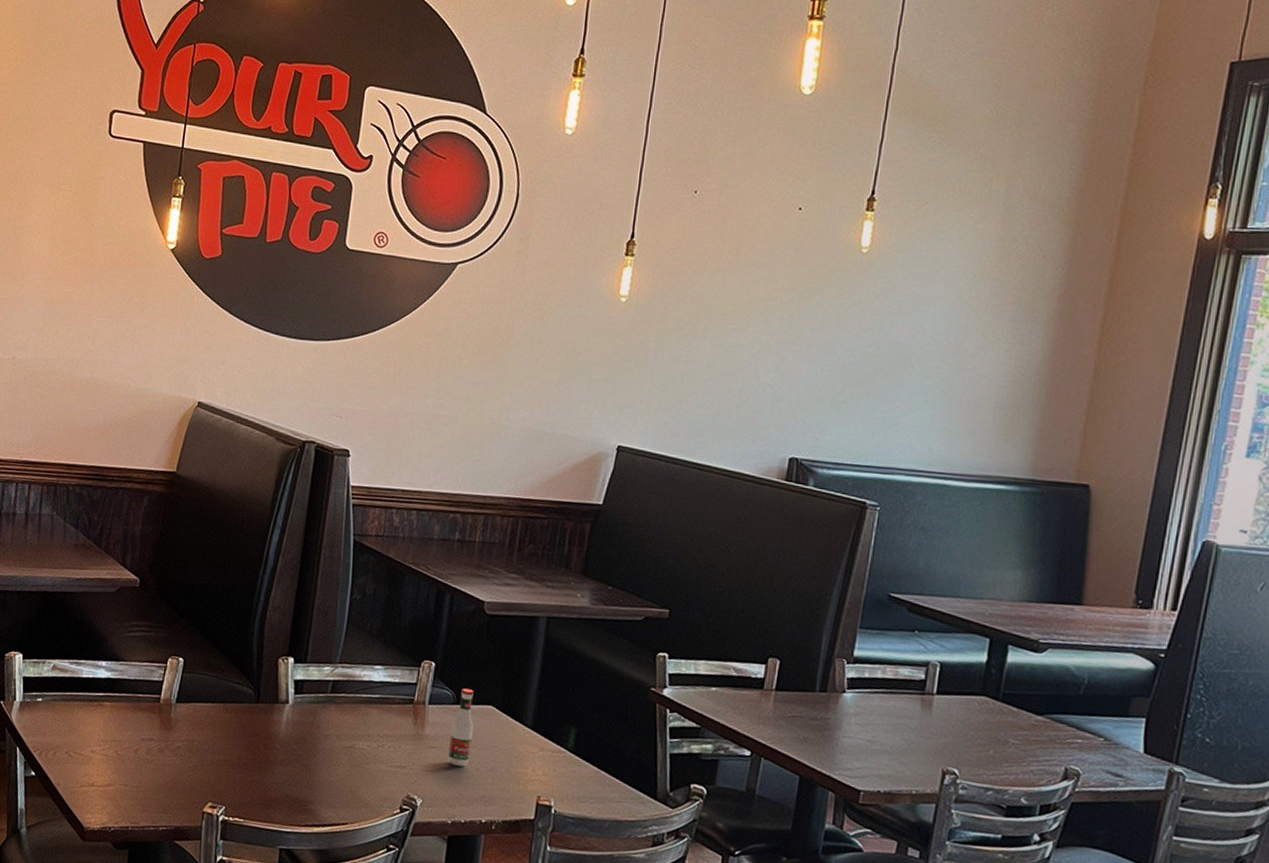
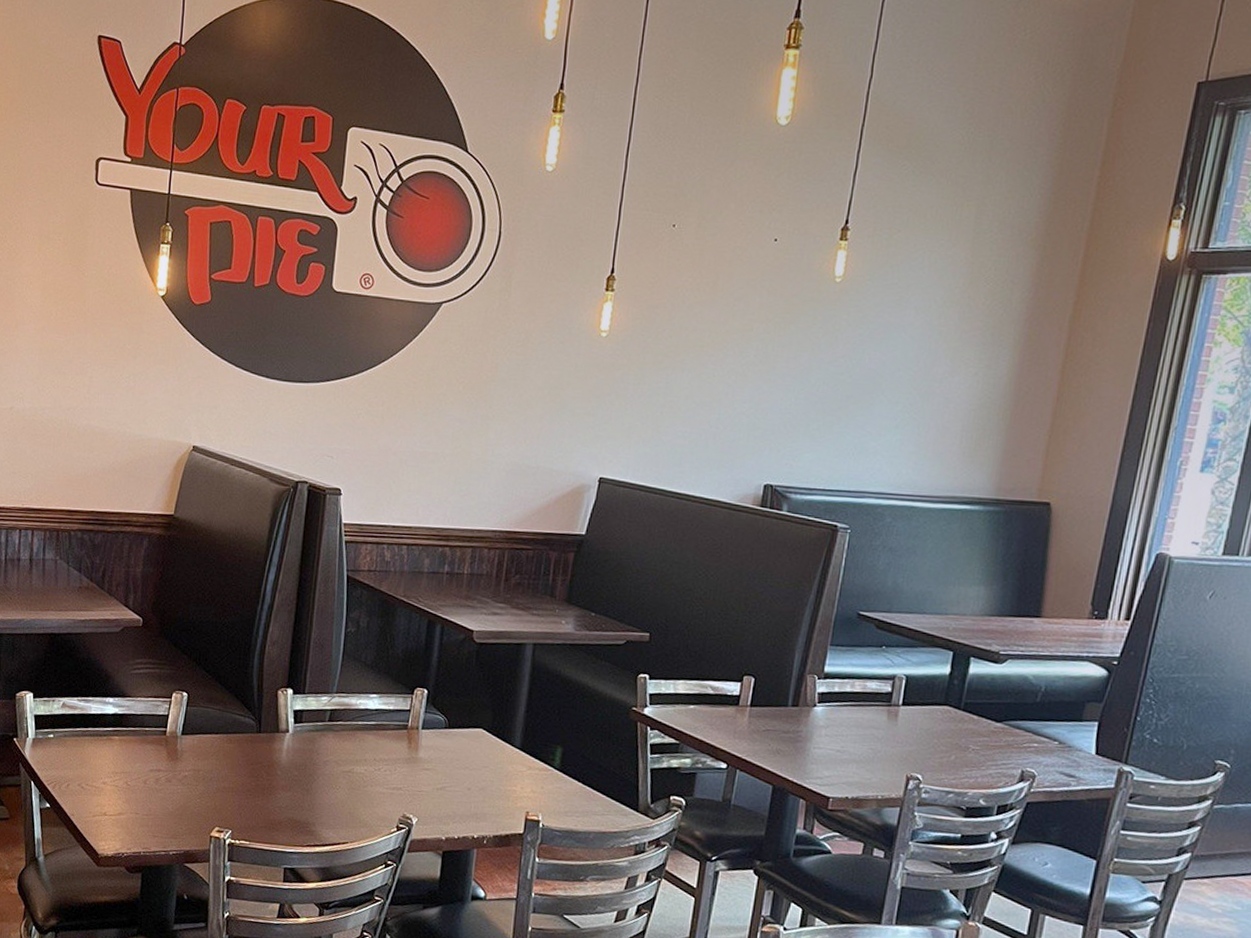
tabasco sauce: present [447,688,474,767] -> none [440,713,466,787]

